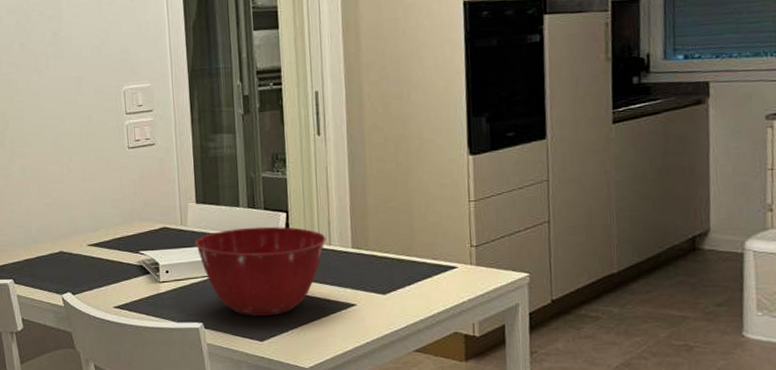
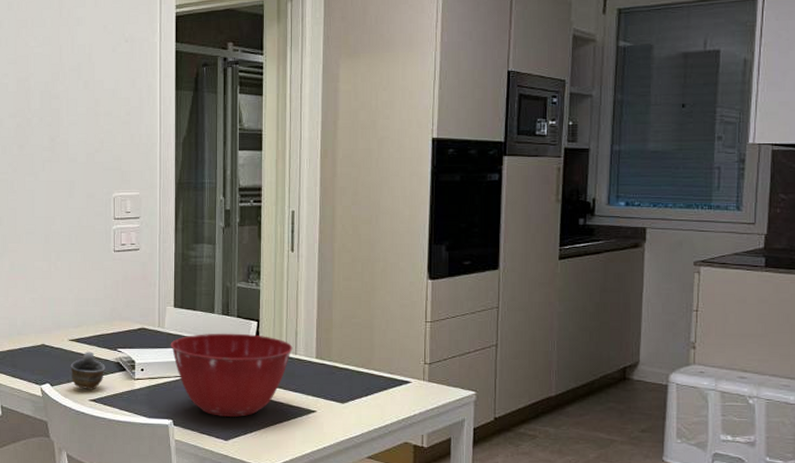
cup: none [91,256,128,297] -> present [70,351,105,390]

